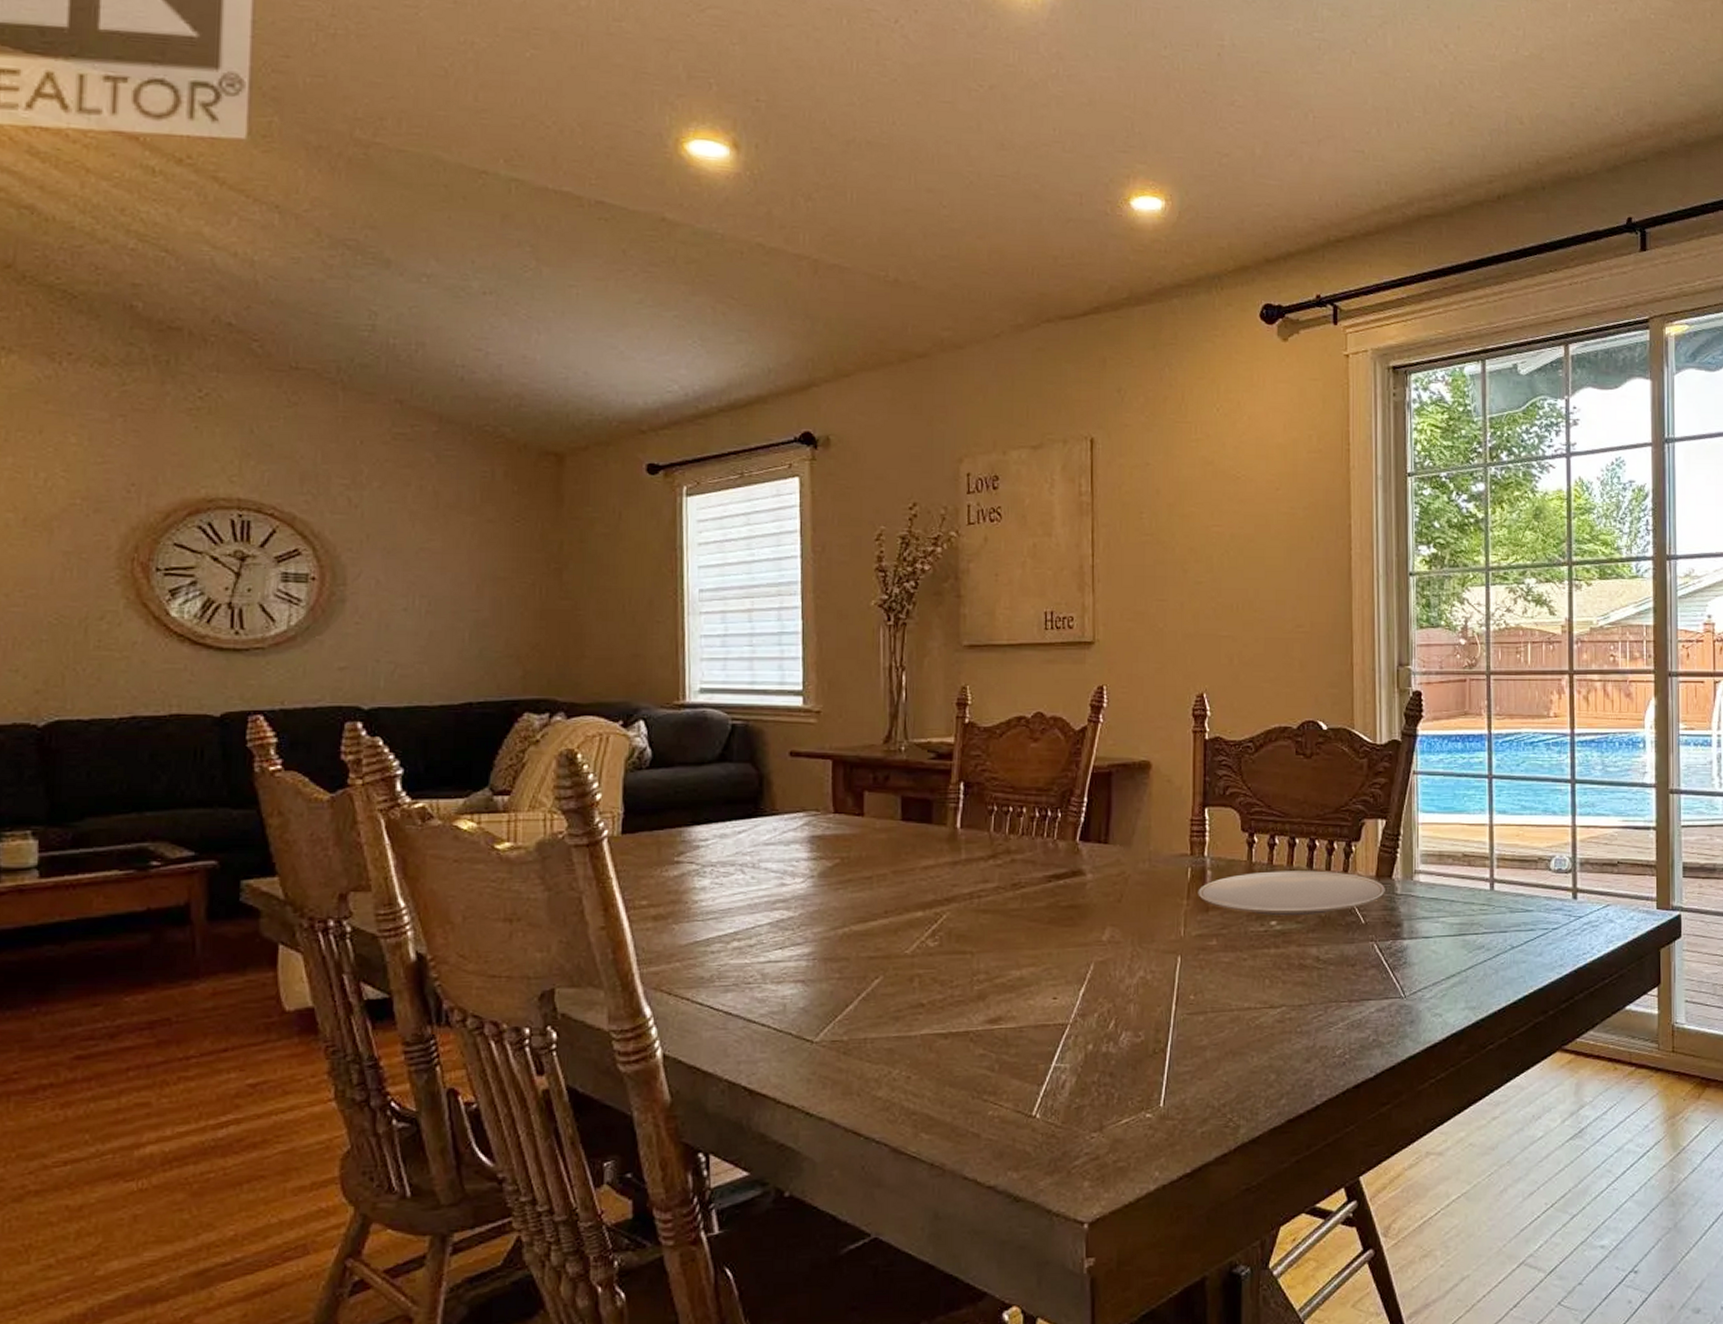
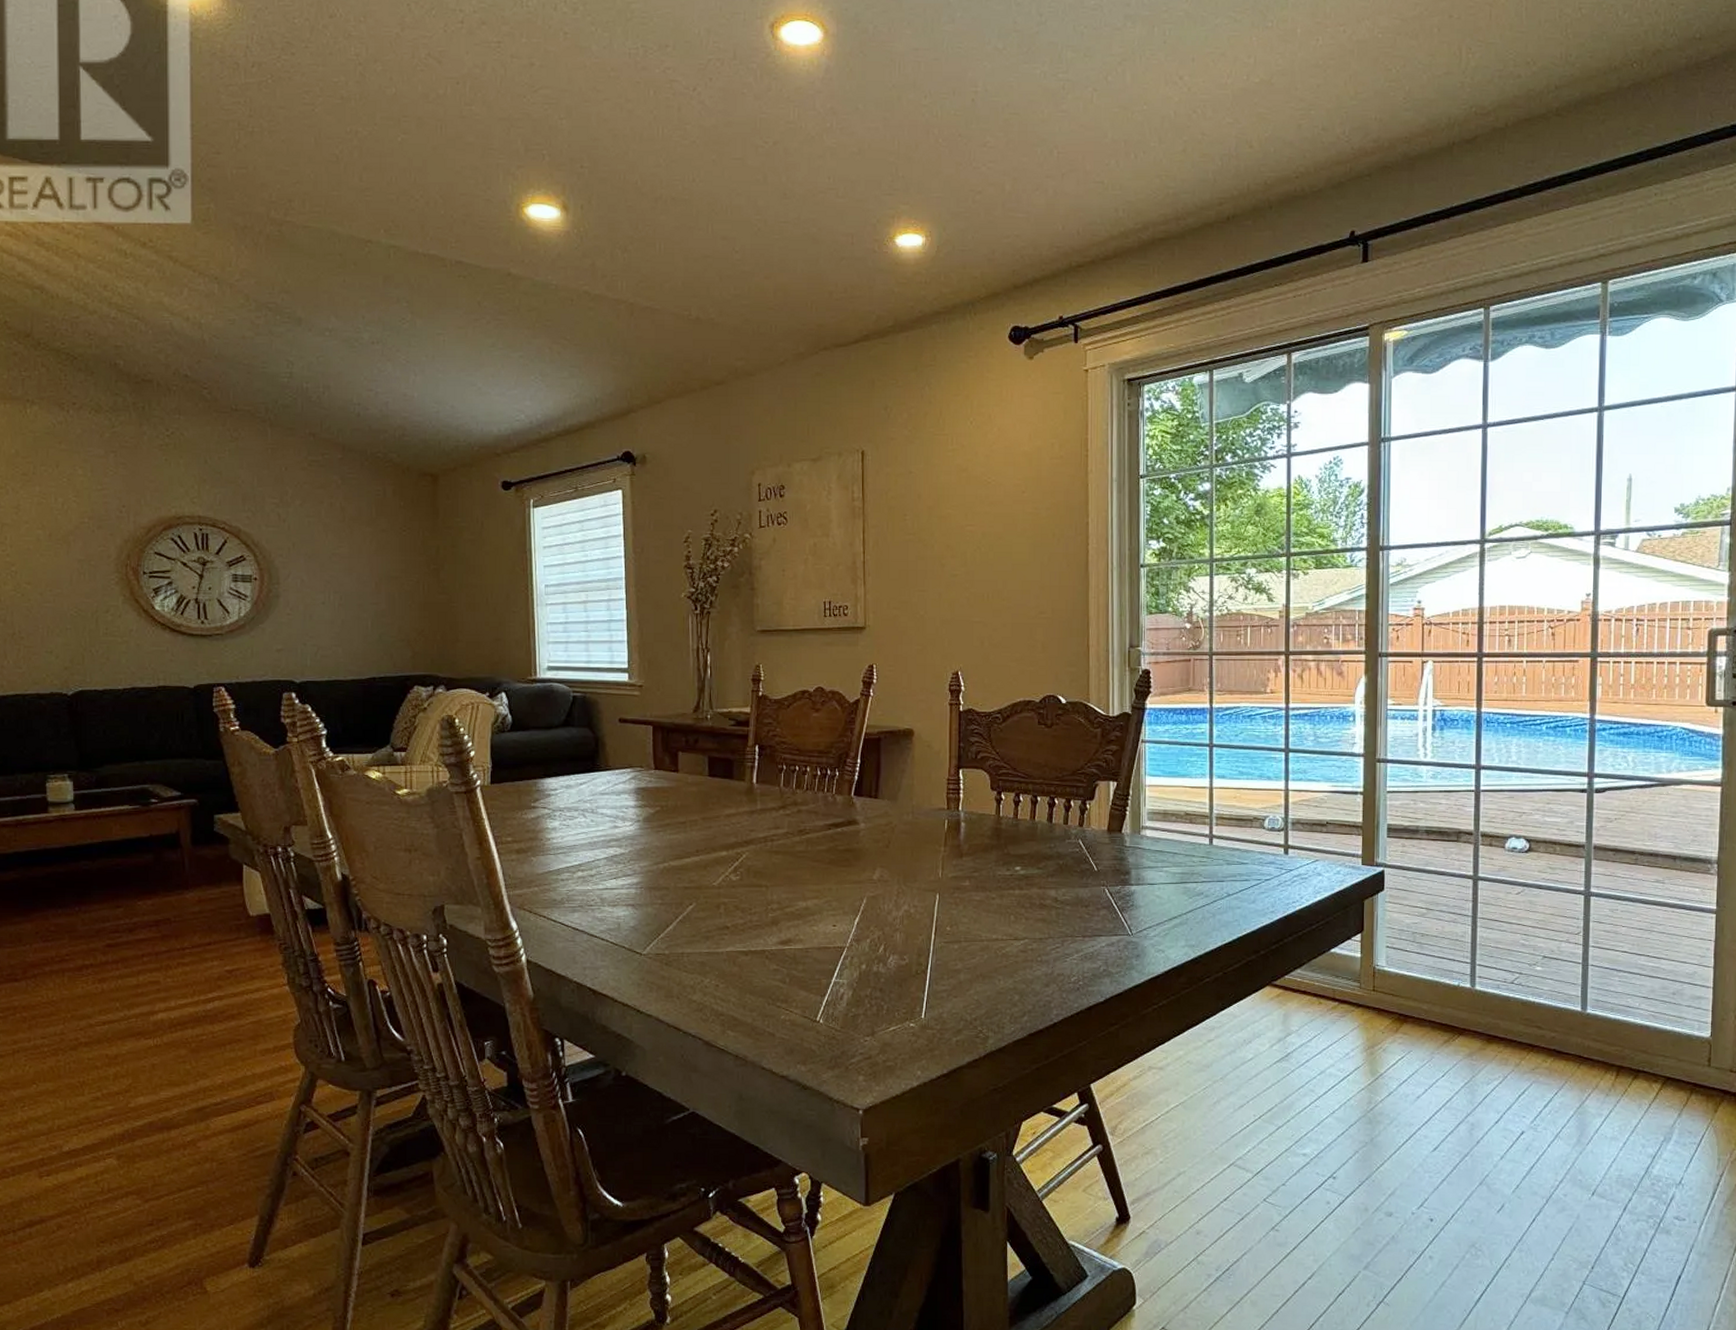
plate: present [1198,871,1385,916] -> none [953,824,1116,863]

